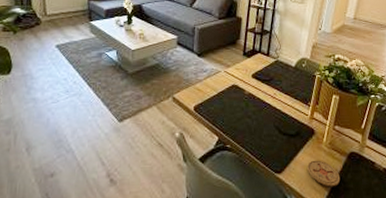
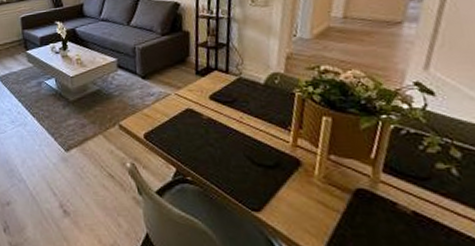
coaster: present [307,160,341,187] -> none [295,197,346,232]

